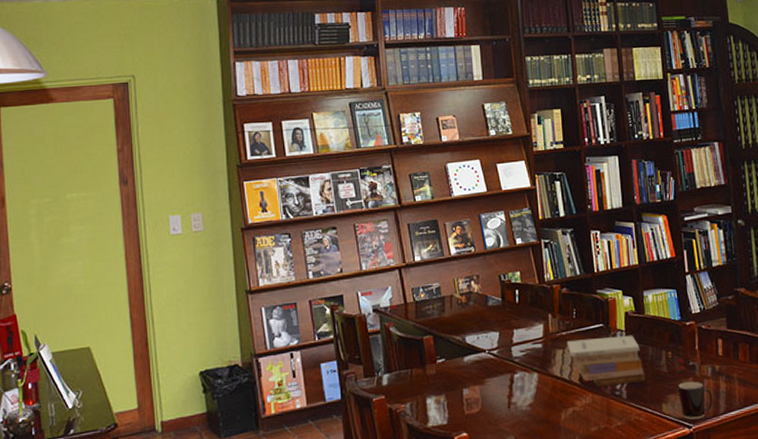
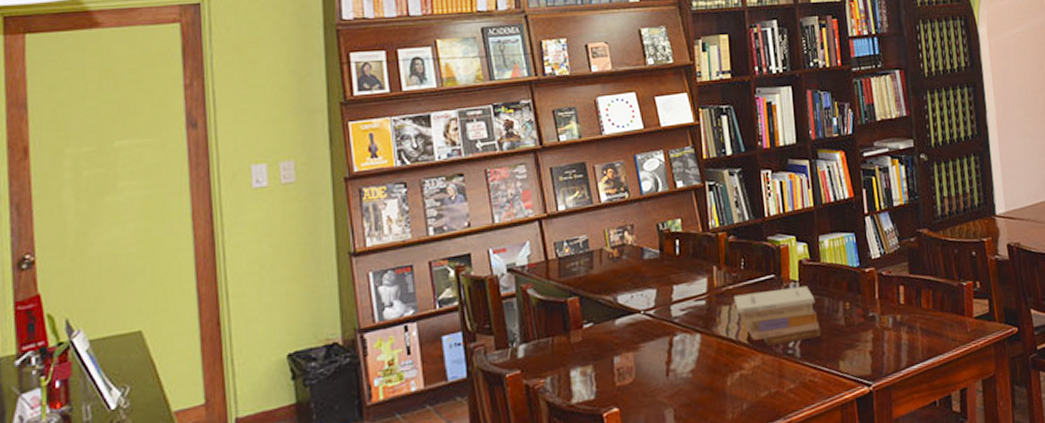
mug: present [677,381,713,420] -> none [855,333,895,377]

